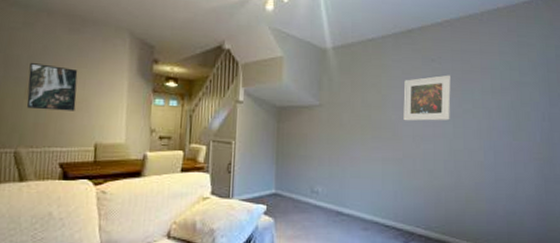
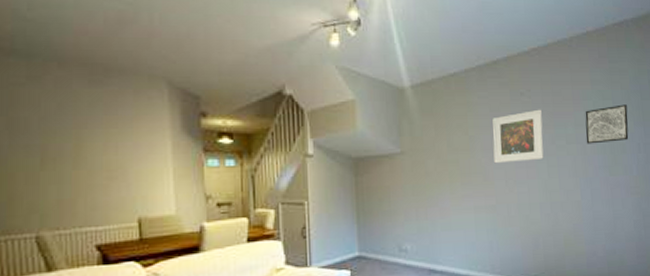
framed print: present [26,63,78,111] -> none [42,126,109,183]
wall art: none [491,75,534,110] -> present [585,104,629,144]

